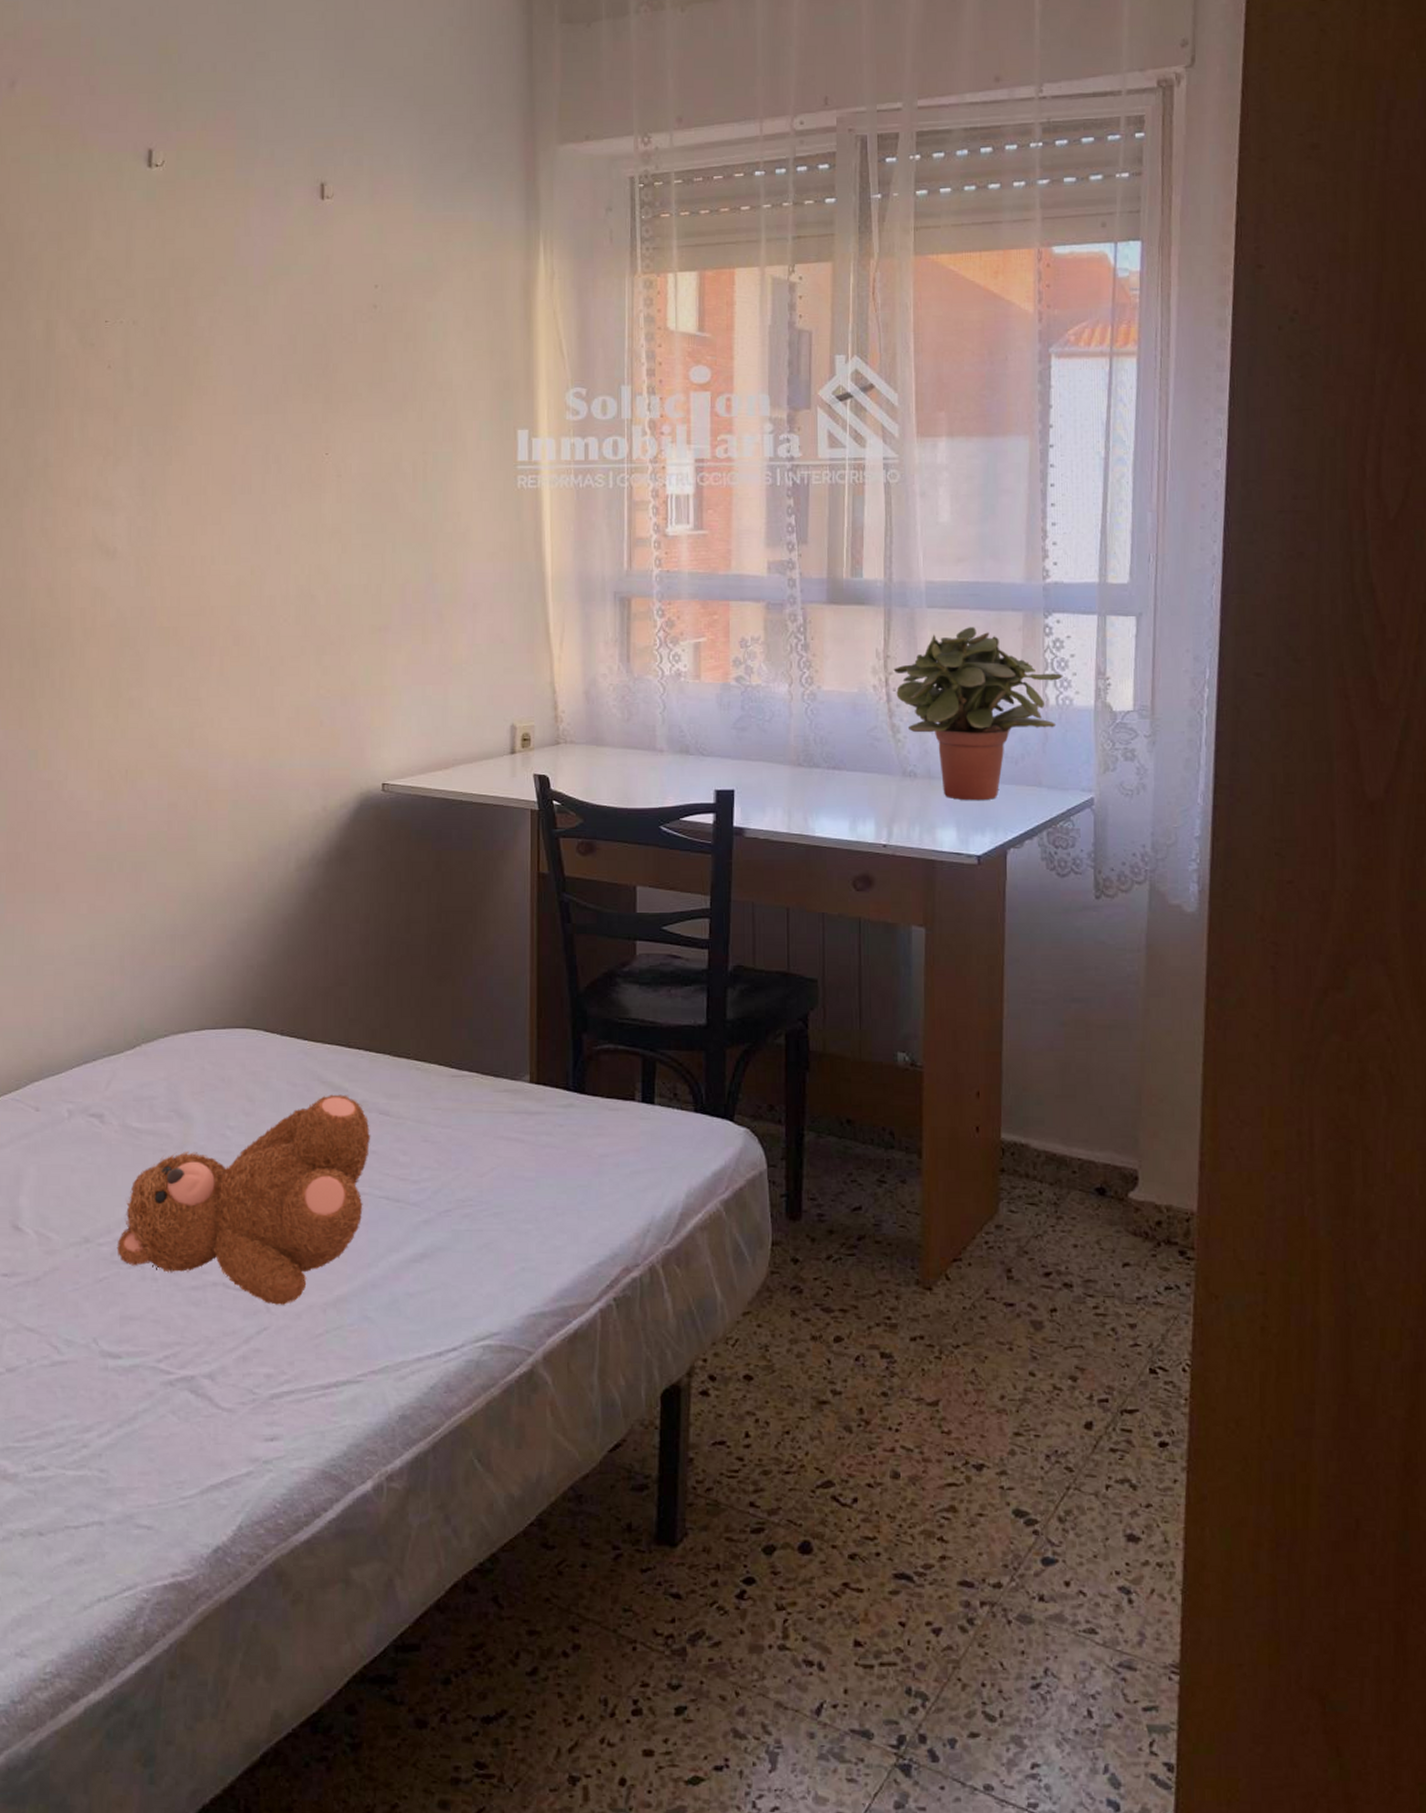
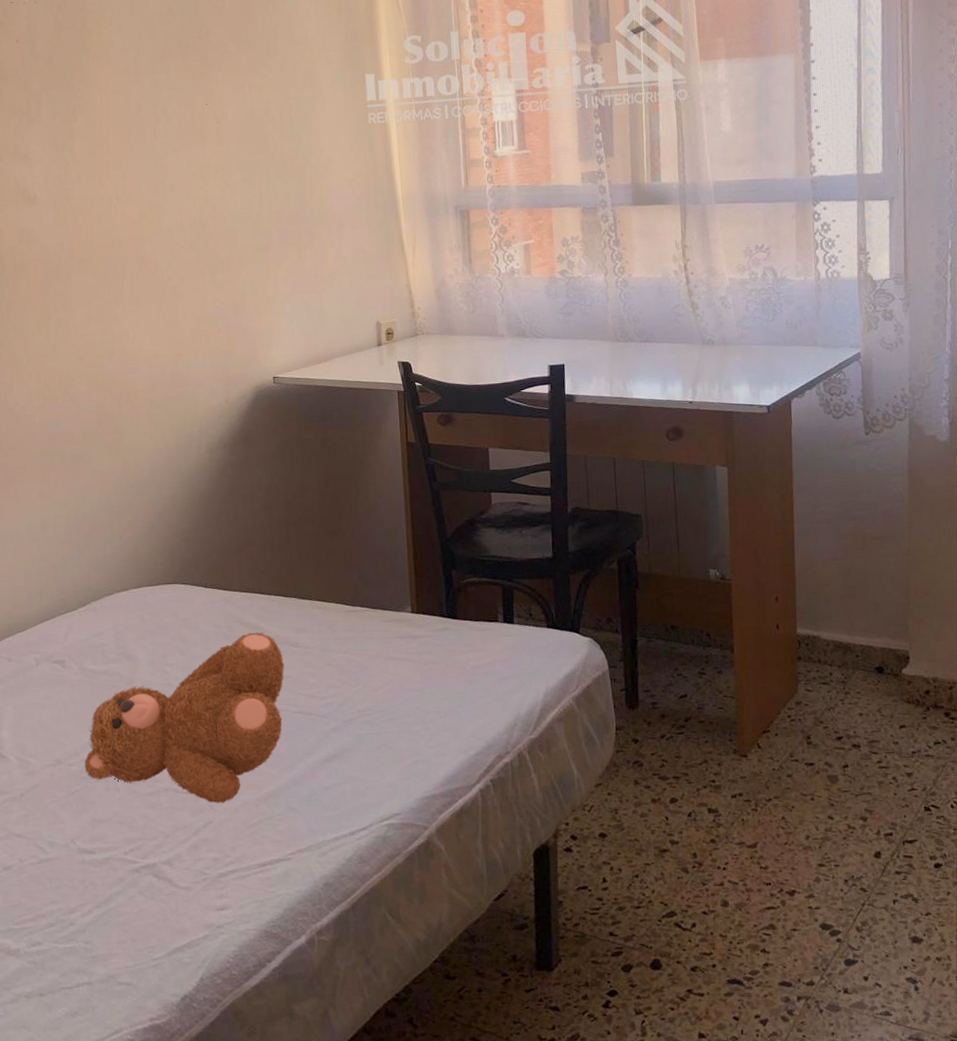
potted plant: present [893,627,1063,801] -> none [690,217,831,361]

